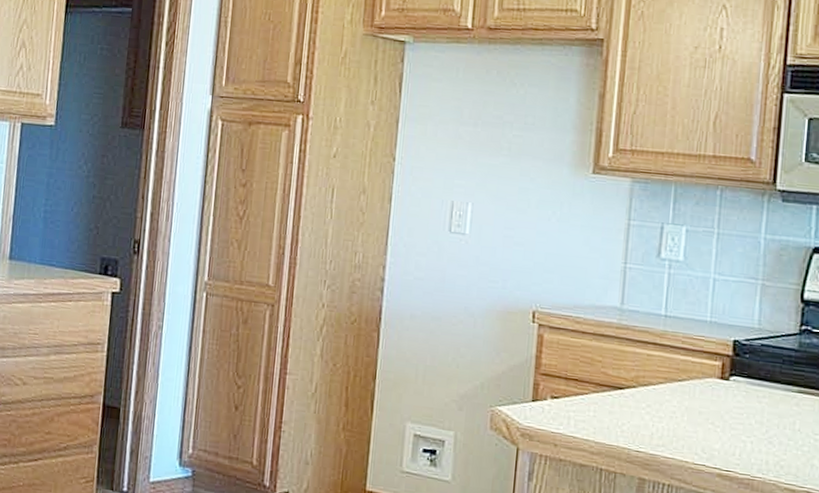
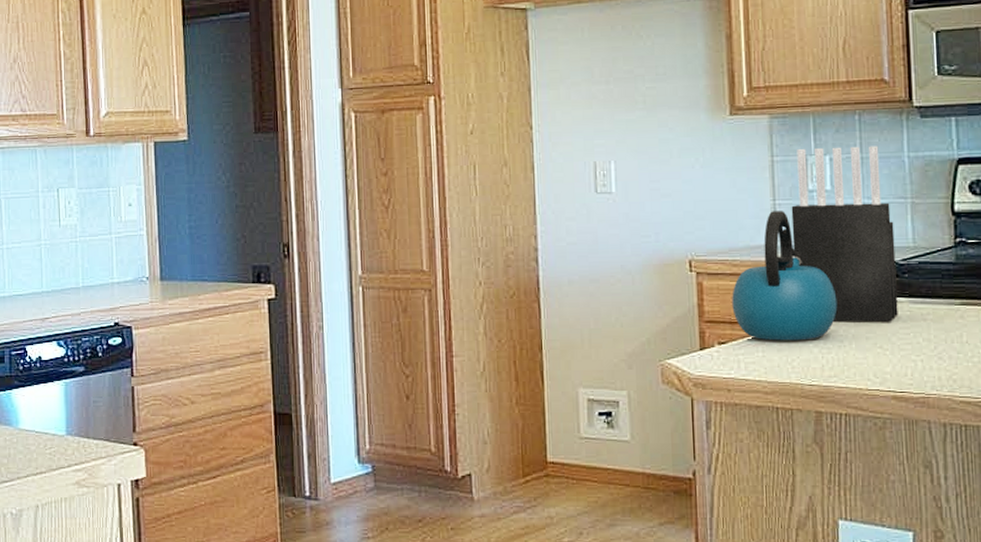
kettle: none [569,274,675,407] -> present [732,211,838,341]
knife block: none [638,216,742,400] -> present [791,145,898,322]

